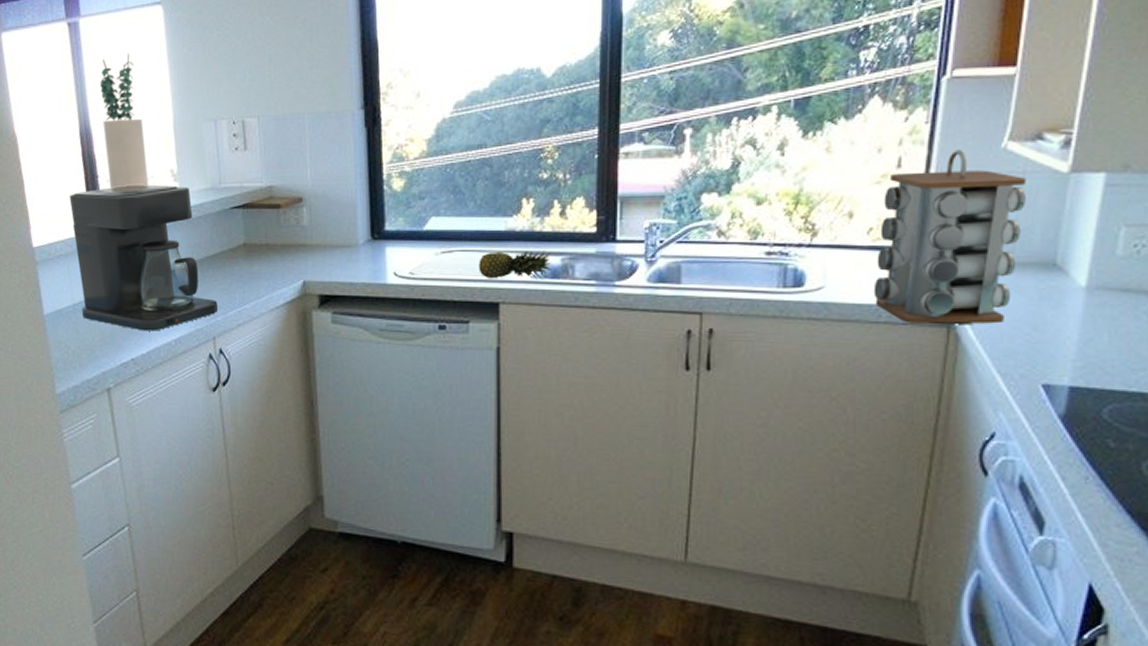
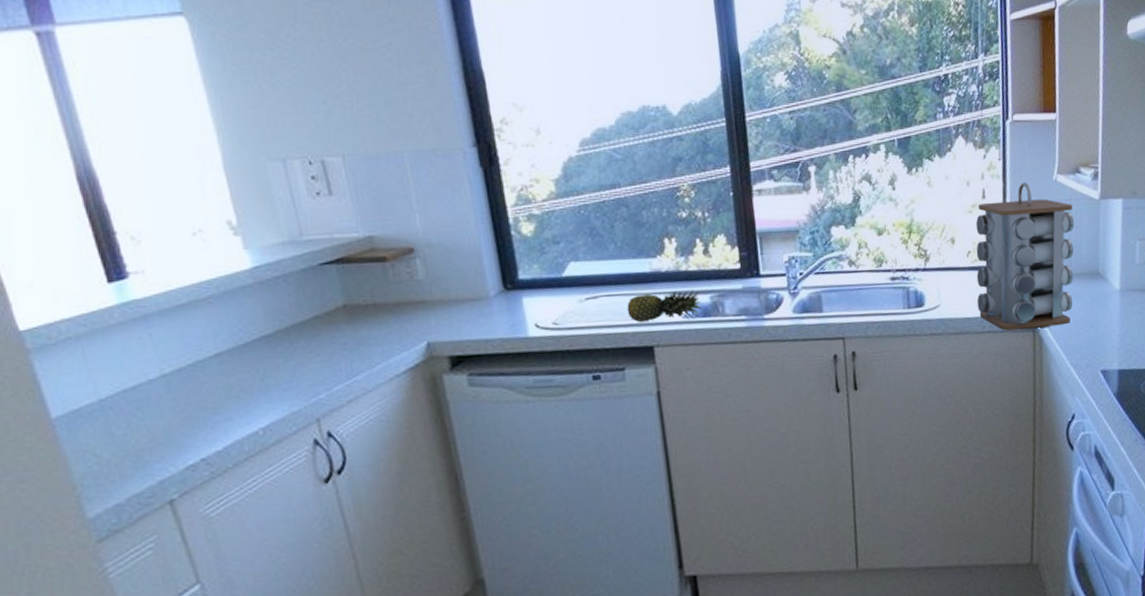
coffee maker: present [70,184,218,331] -> none [72,240,318,423]
vase: present [100,53,149,188] -> none [101,74,196,248]

